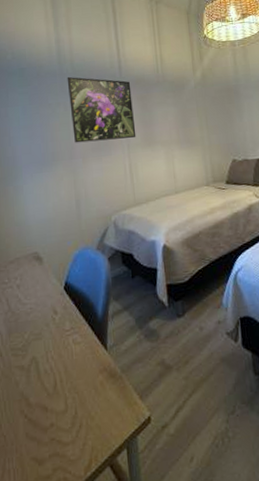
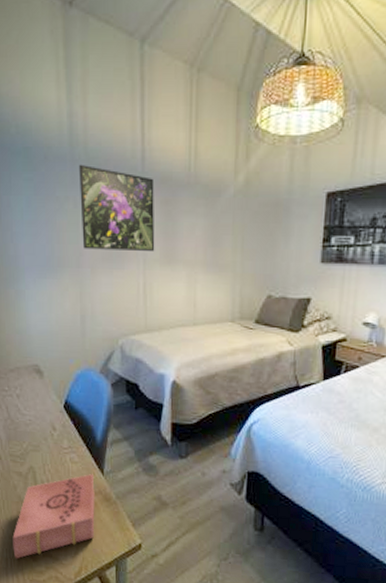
book: none [15,350,102,468] -> present [12,473,95,559]

